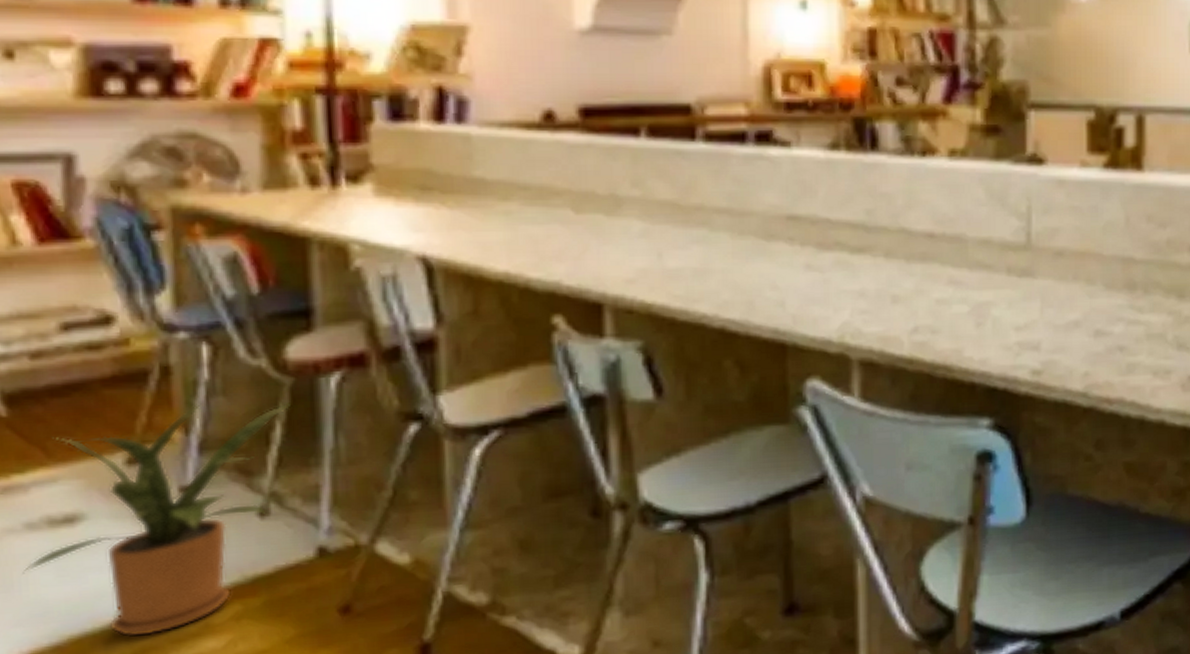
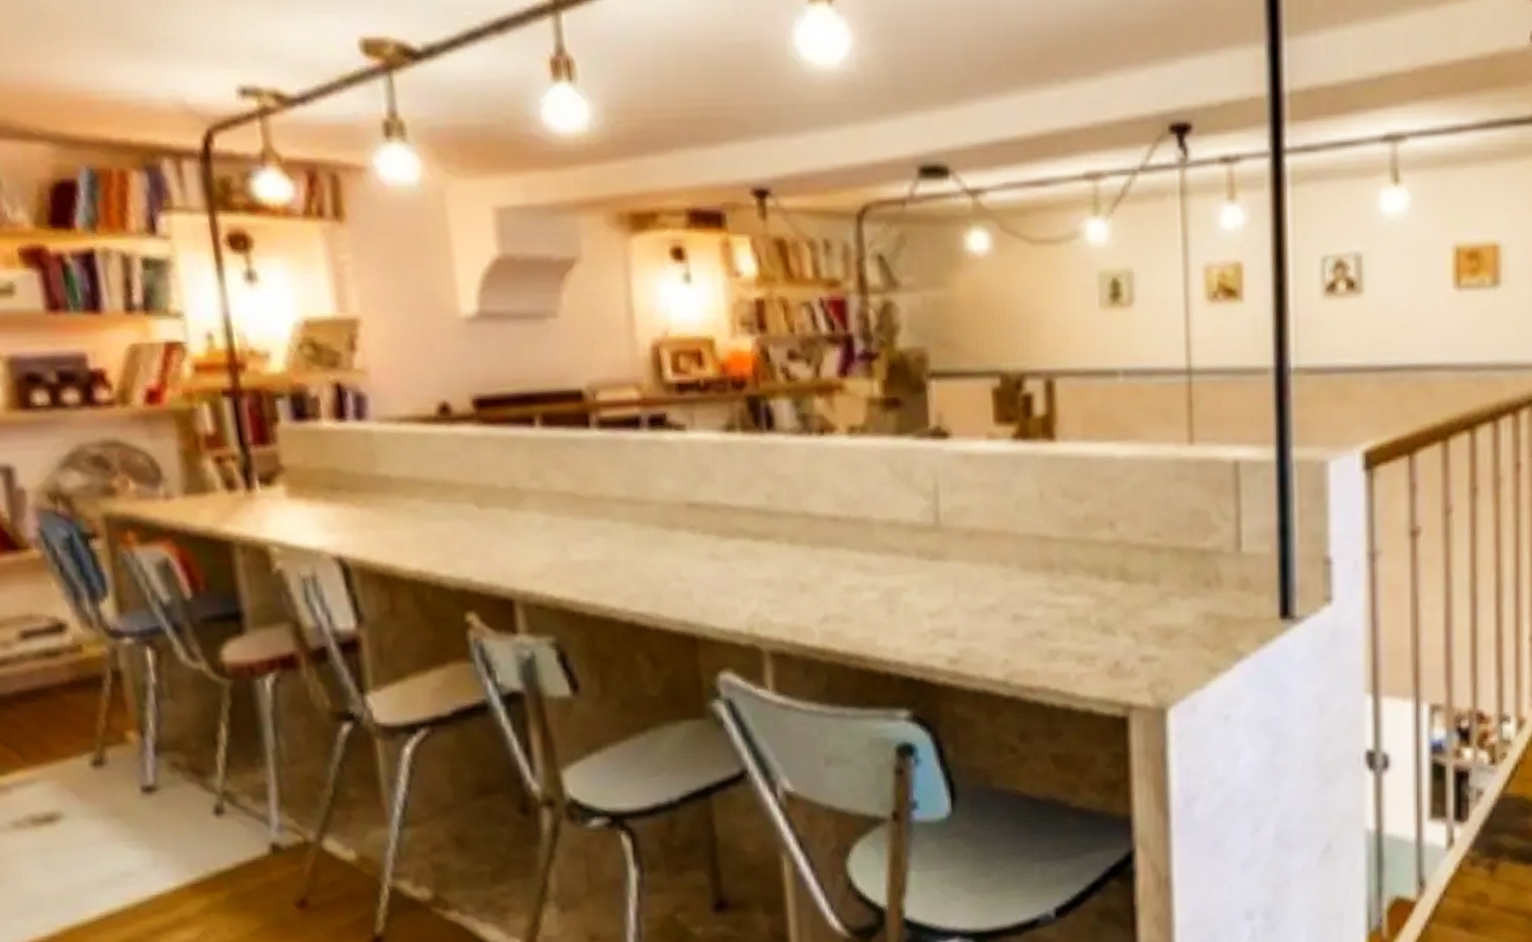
house plant: present [22,404,290,637] -> none [15,706,232,929]

